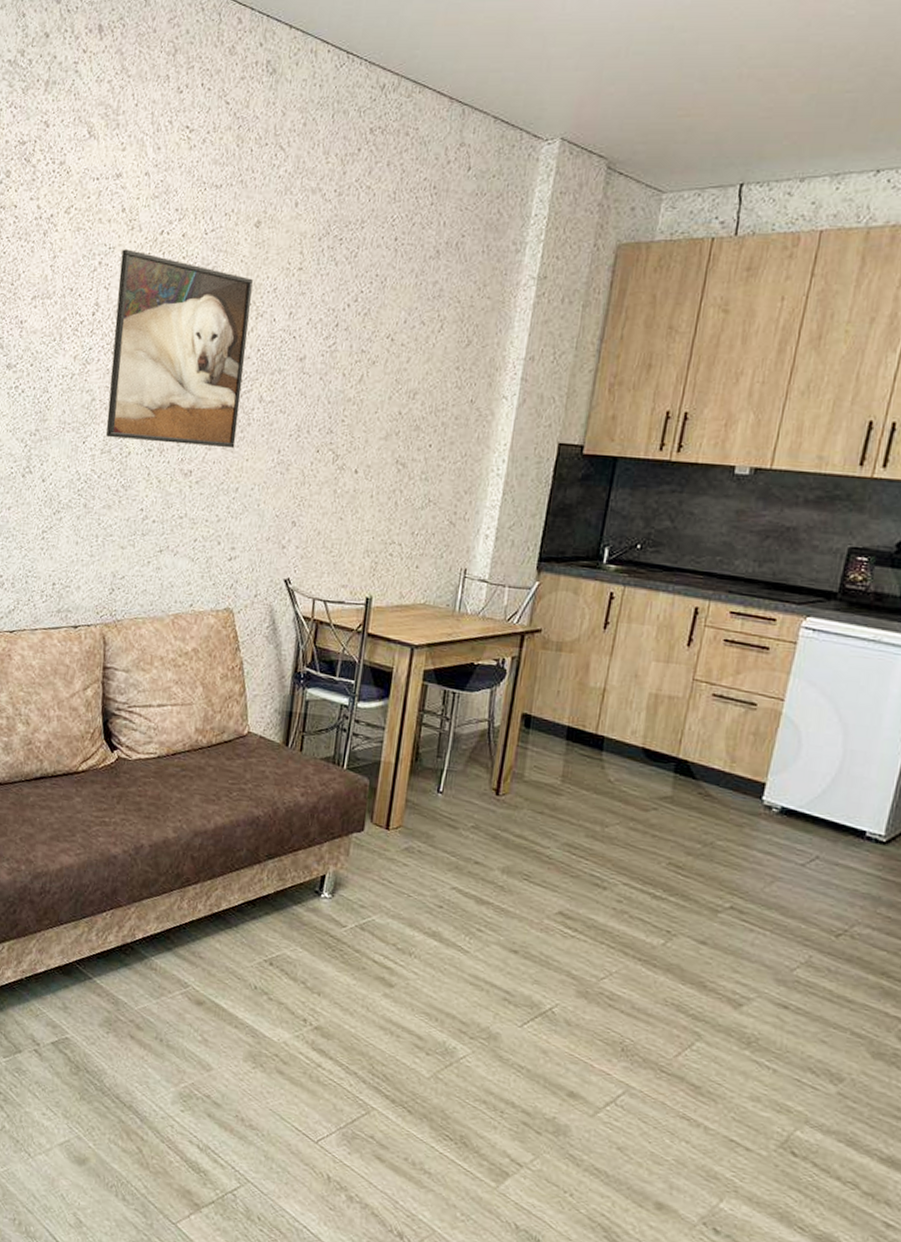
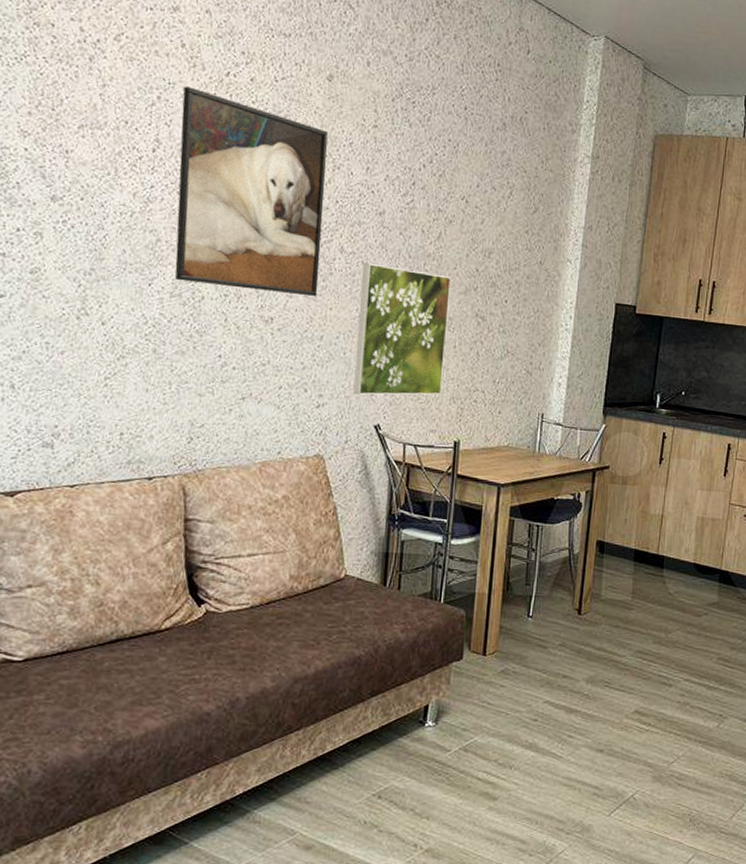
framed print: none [265,410,372,549] -> present [353,262,452,396]

